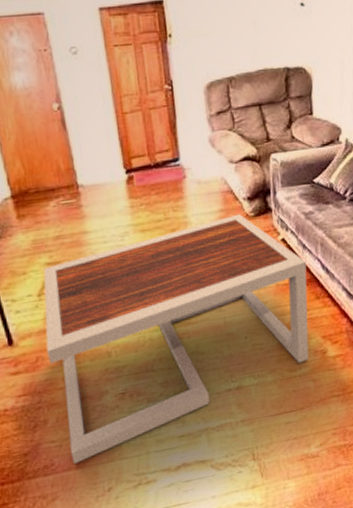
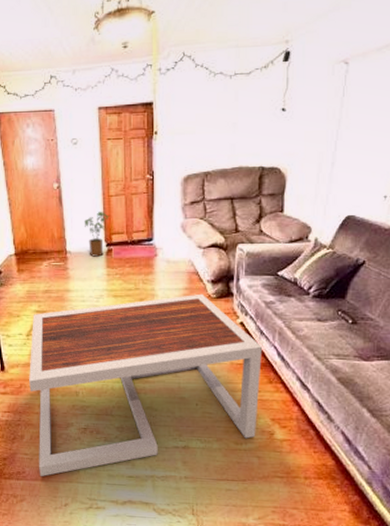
house plant: none [96,132,126,188] -> present [85,211,109,257]

